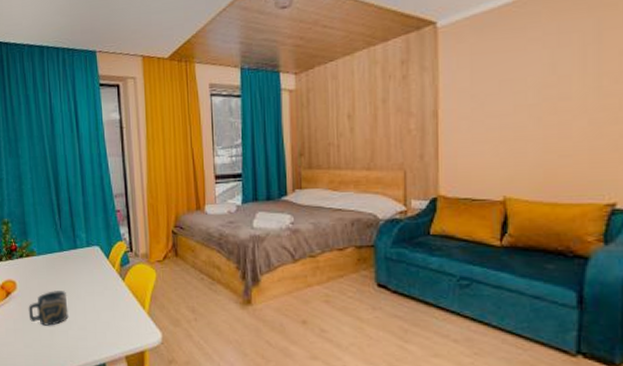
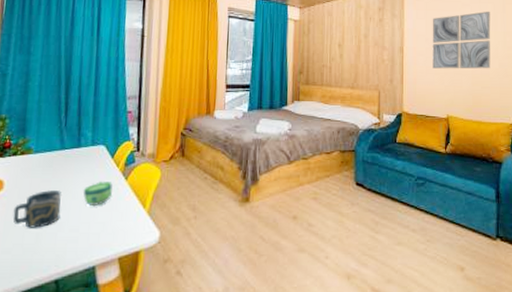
cup: none [85,282,113,307] -> present [83,182,113,207]
wall art: none [481,43,576,136] -> present [432,11,491,69]

